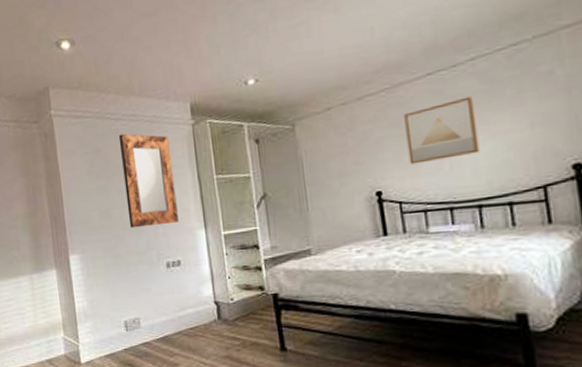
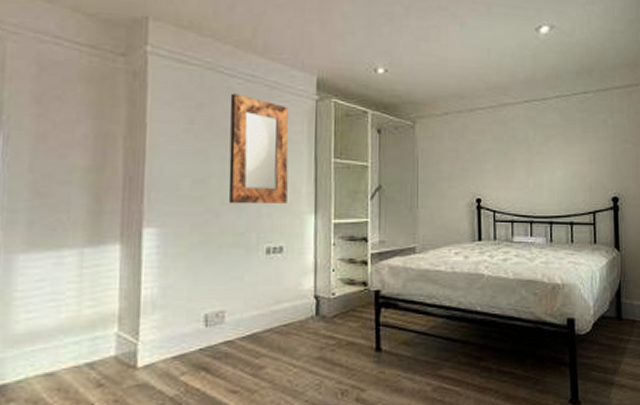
wall art: present [404,96,480,165] -> none [505,127,555,179]

